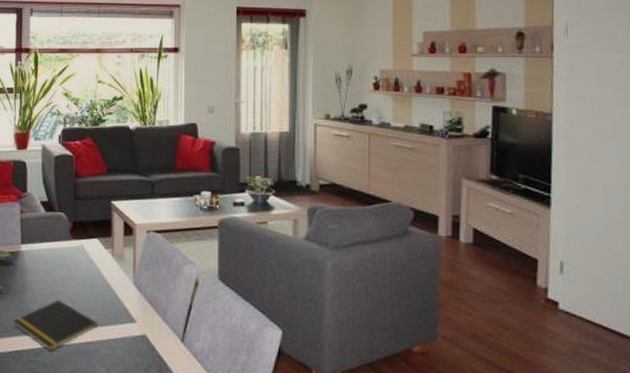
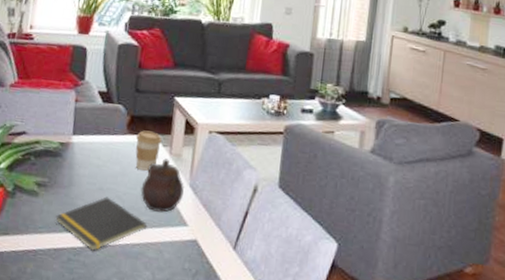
coffee cup: none [80,235,103,273] -> present [135,130,162,171]
teapot: none [89,260,129,311] -> present [141,158,184,213]

